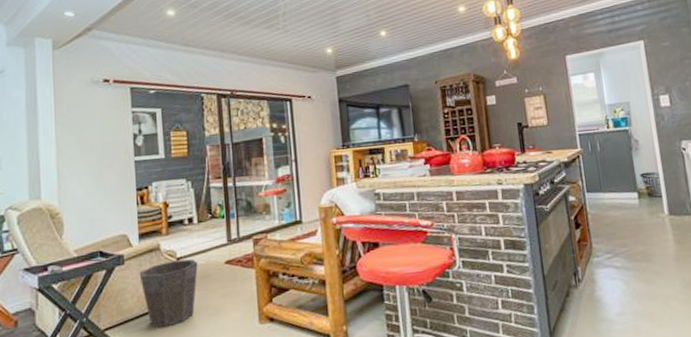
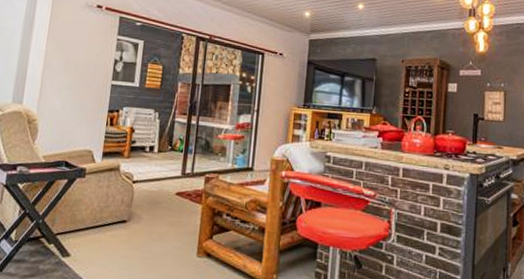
waste bin: present [139,259,198,328] -> none [96,183,151,243]

